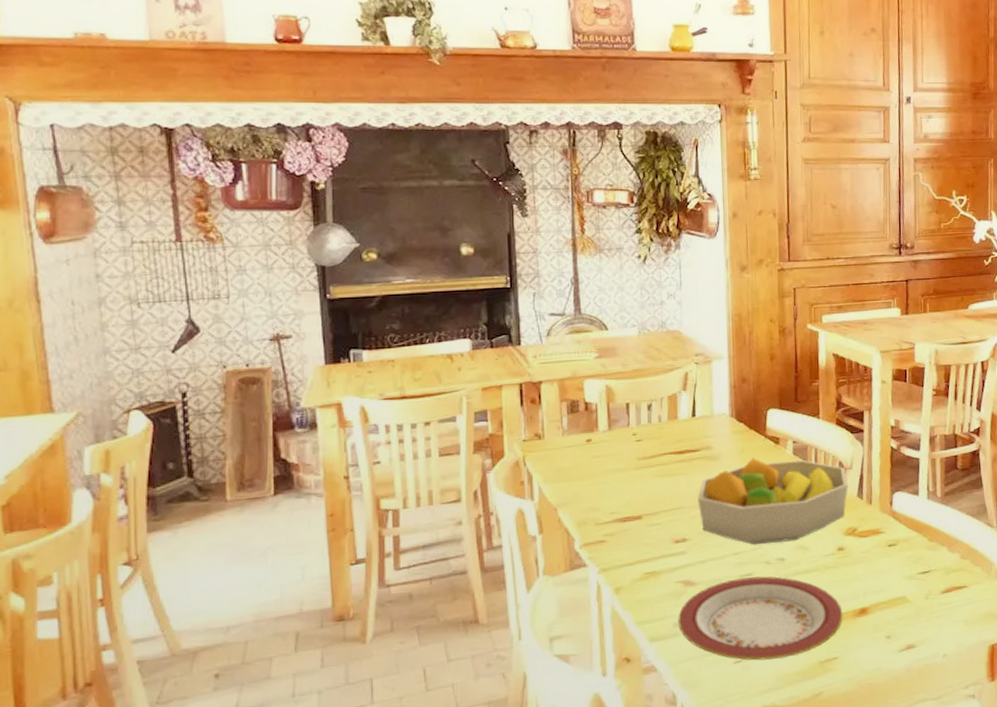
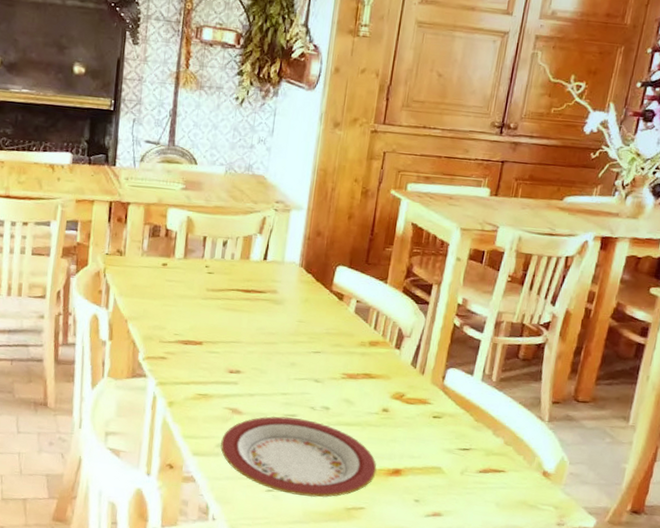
fruit bowl: present [697,458,848,545] -> none [256,309,405,394]

